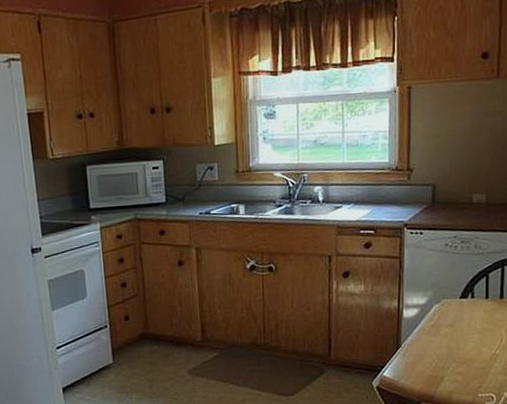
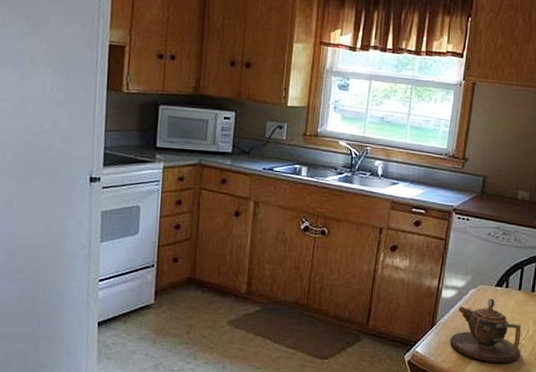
teapot: none [418,311,495,378] -> present [449,298,522,363]

